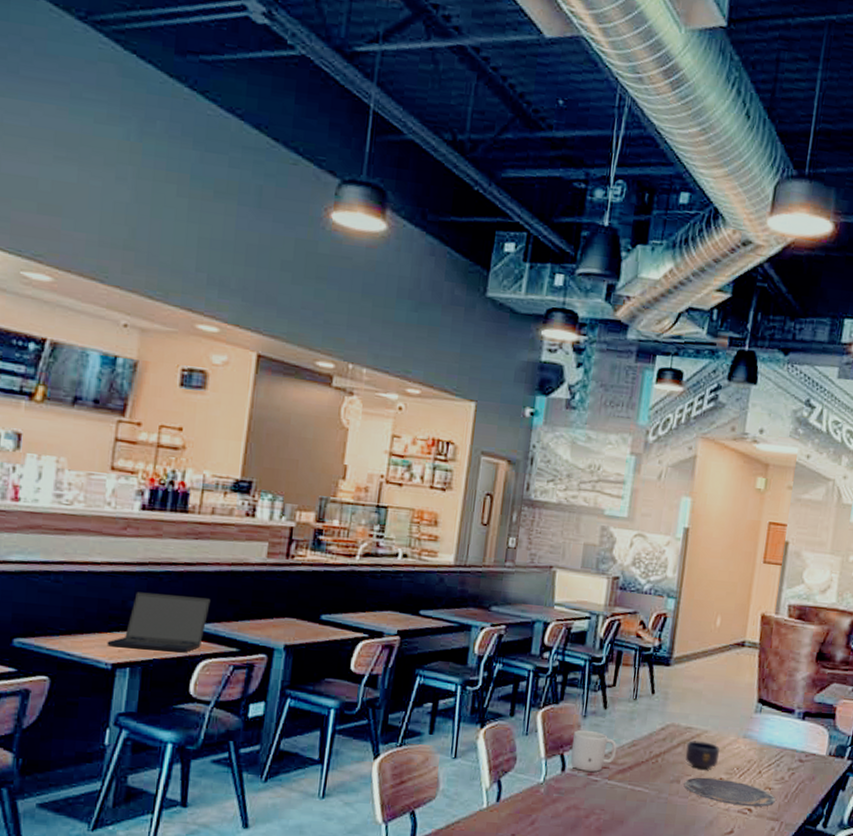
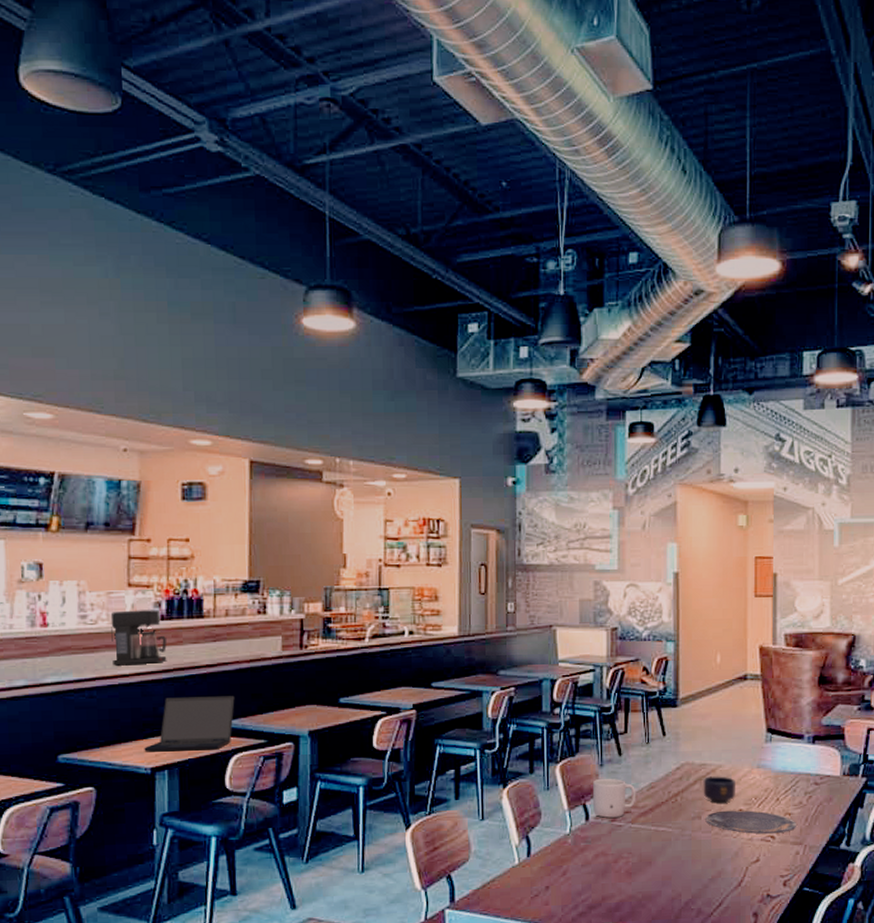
coffee maker: none [85,494,145,555] -> present [110,610,167,666]

